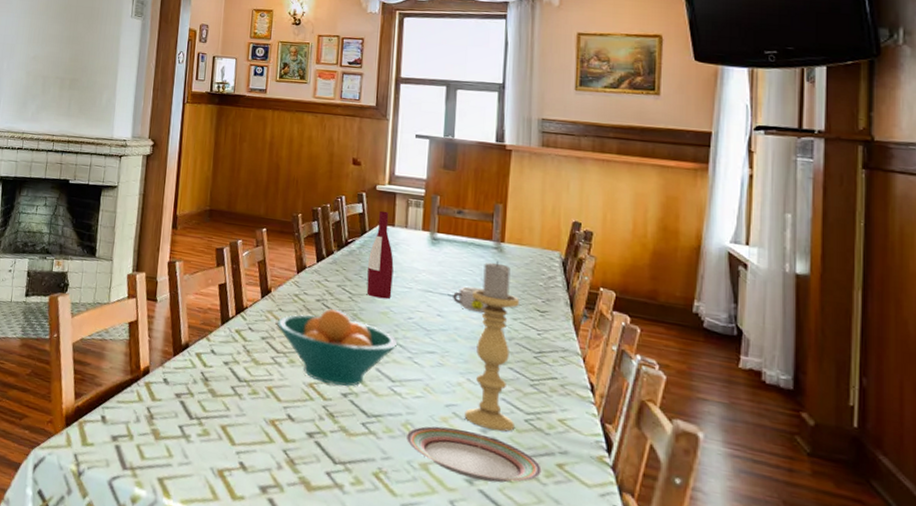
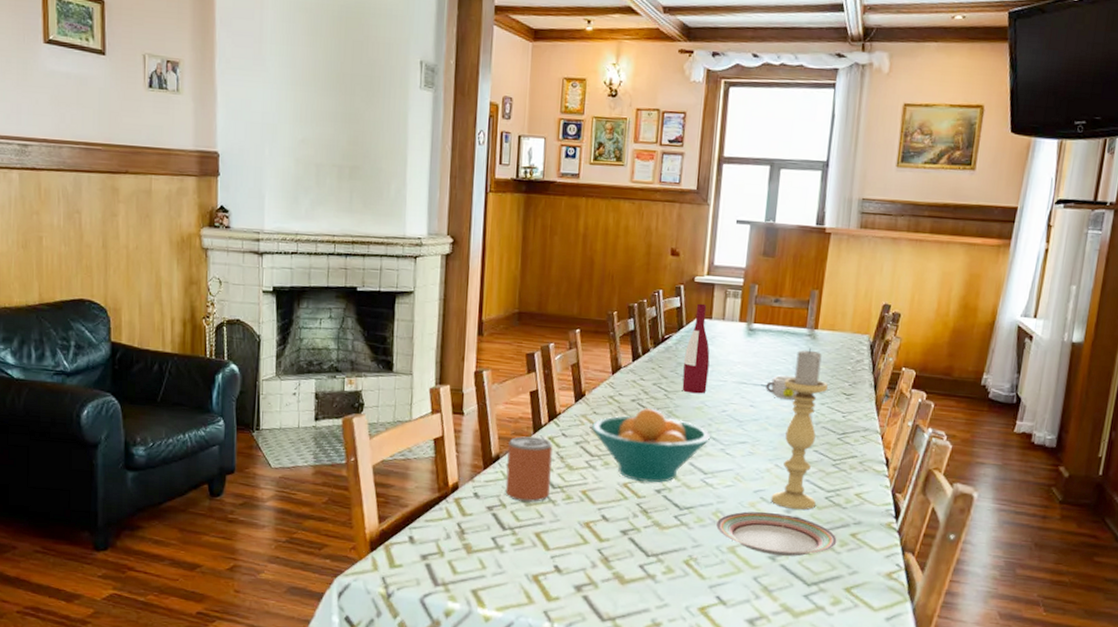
beverage can: none [193,326,240,394] -> present [505,436,553,502]

